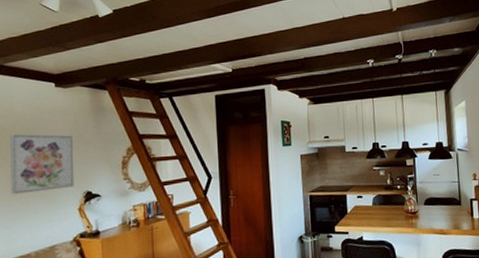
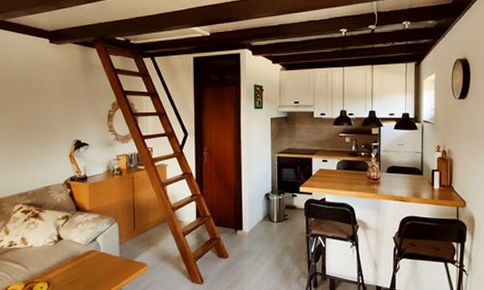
wall art: present [9,134,74,195] -> none [10,85,66,140]

